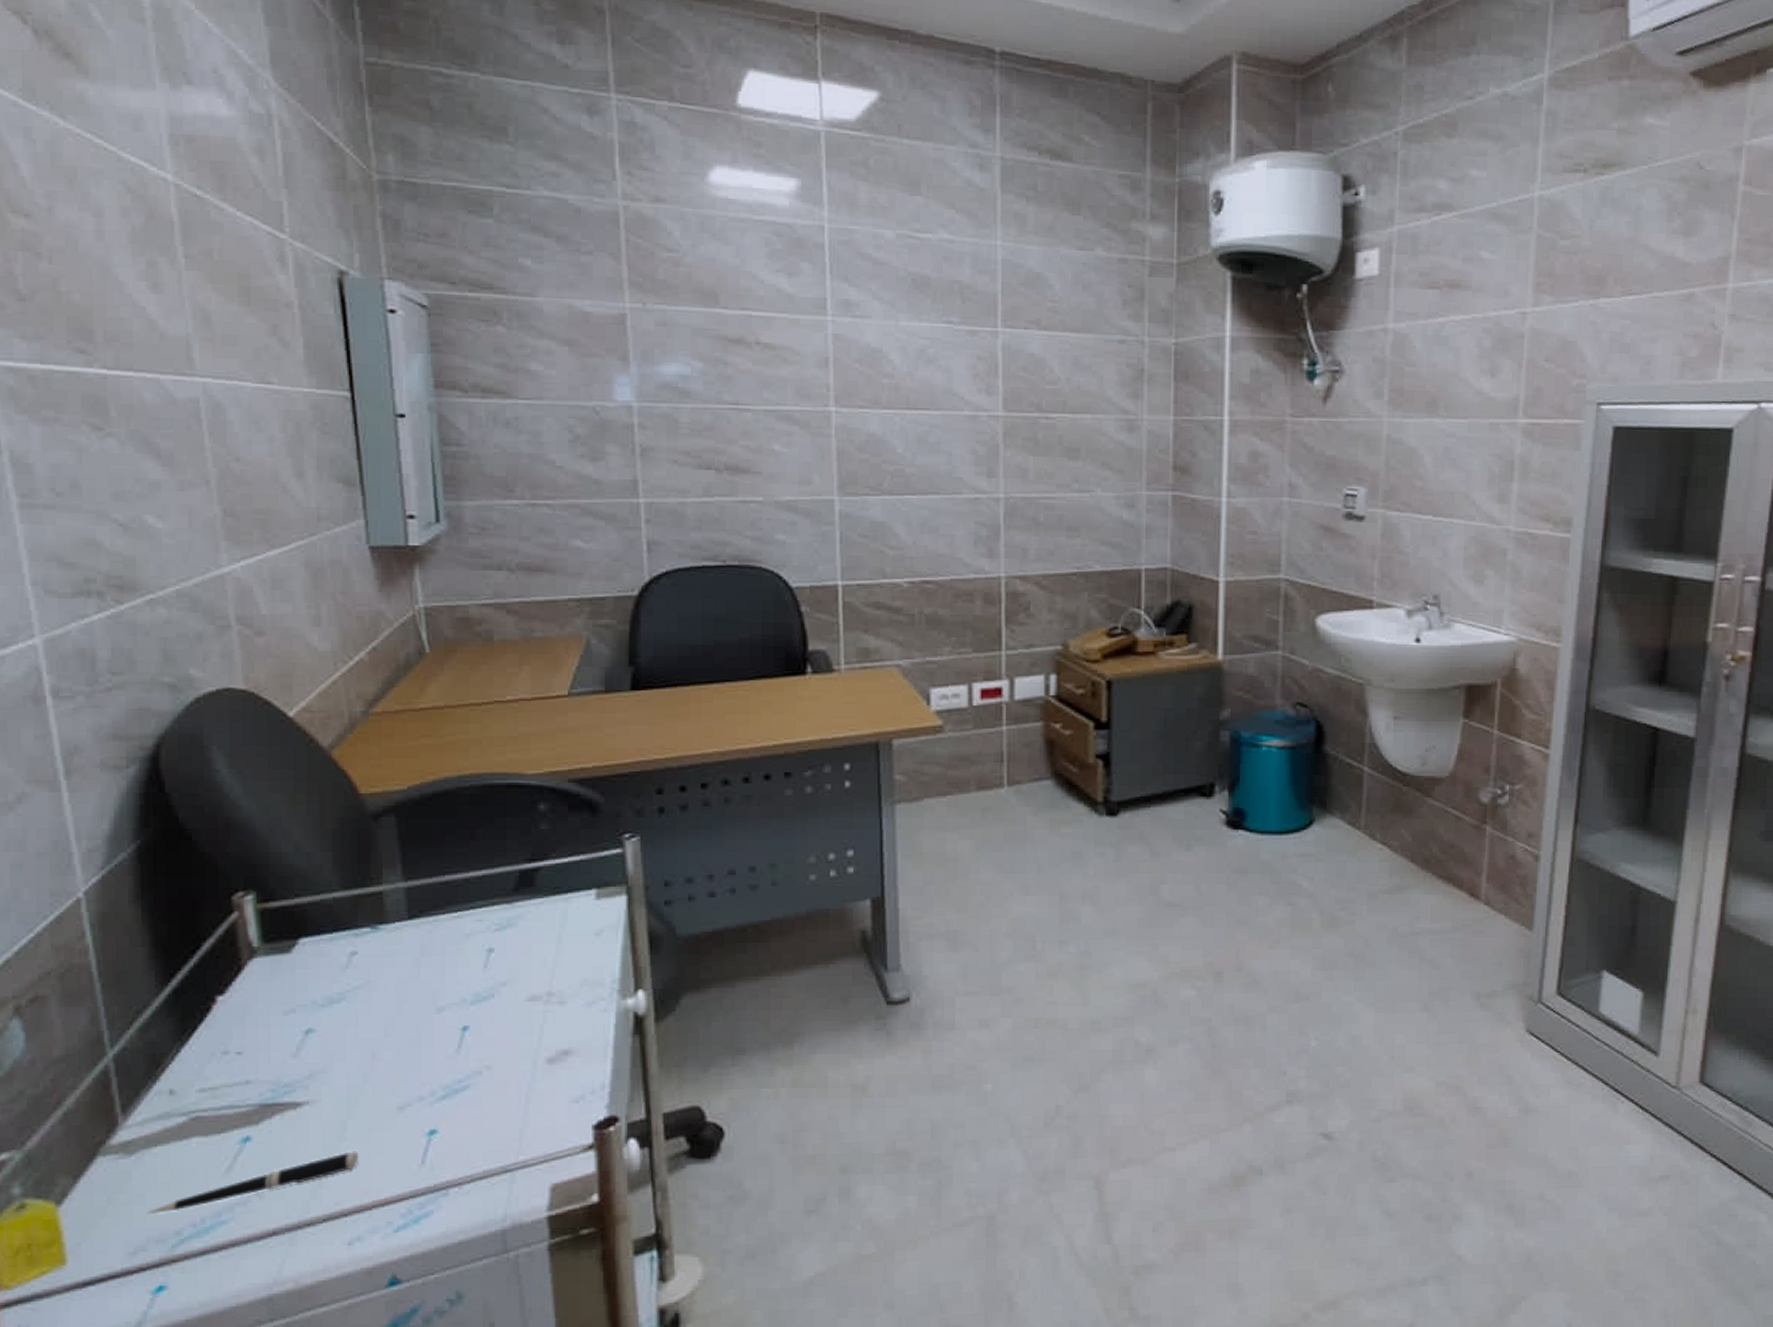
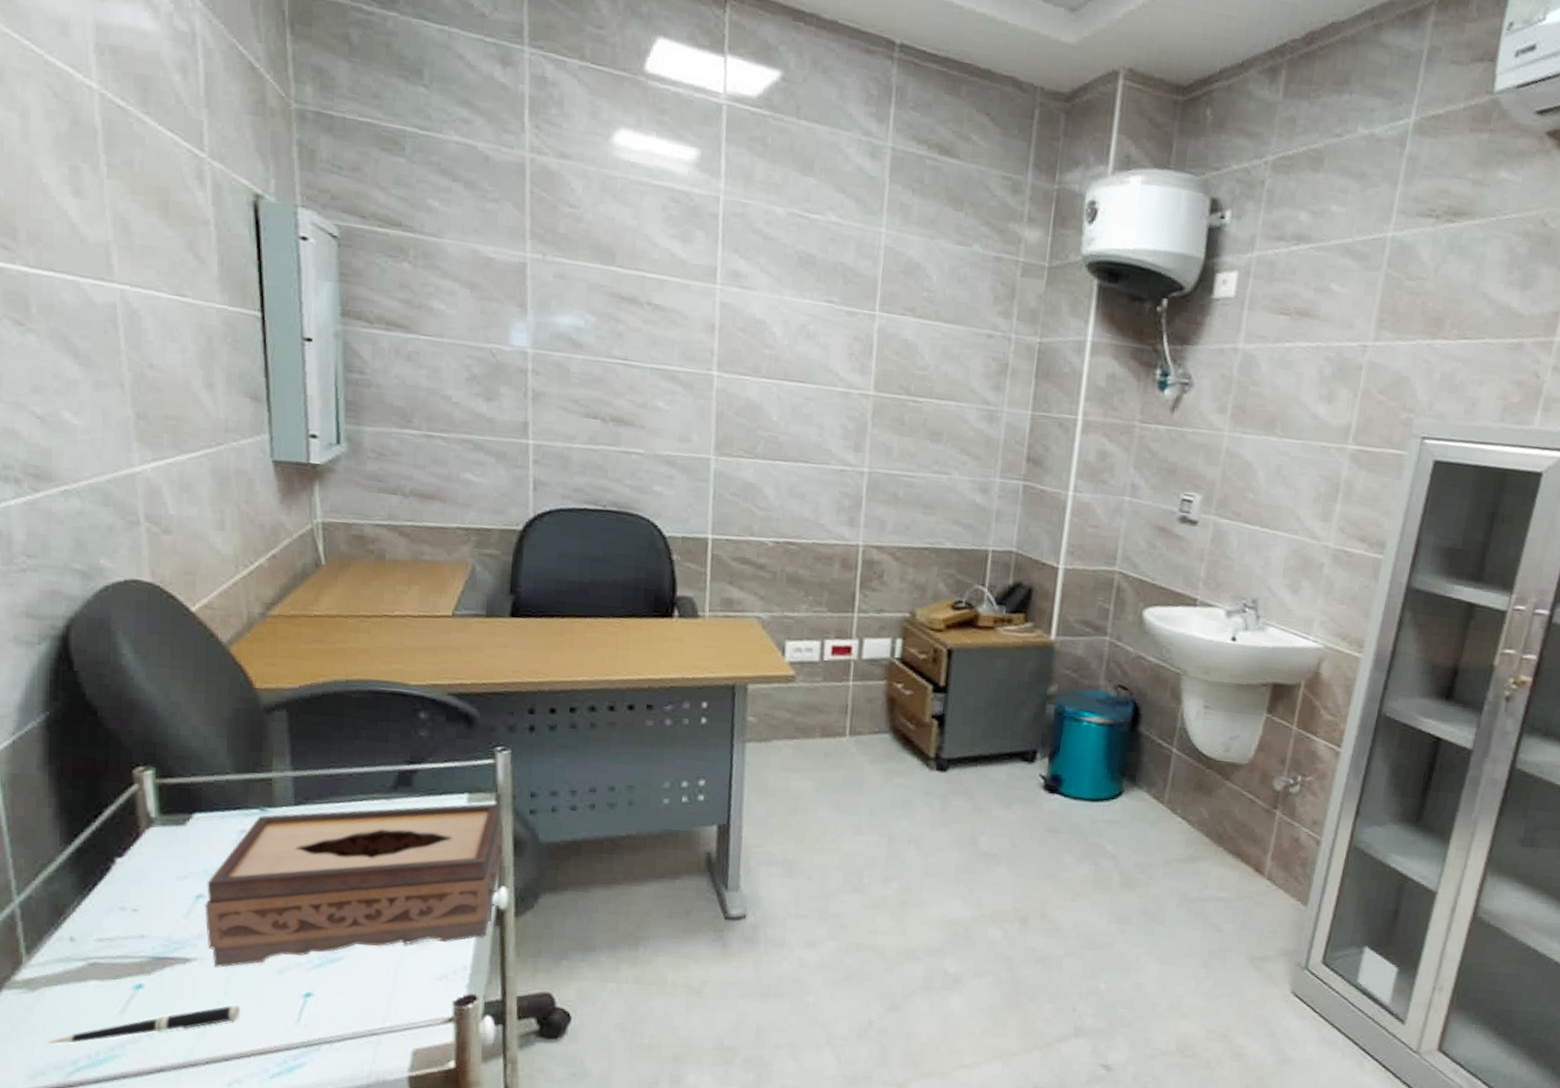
tissue box: none [315,896,637,1110] -> present [204,803,503,968]

